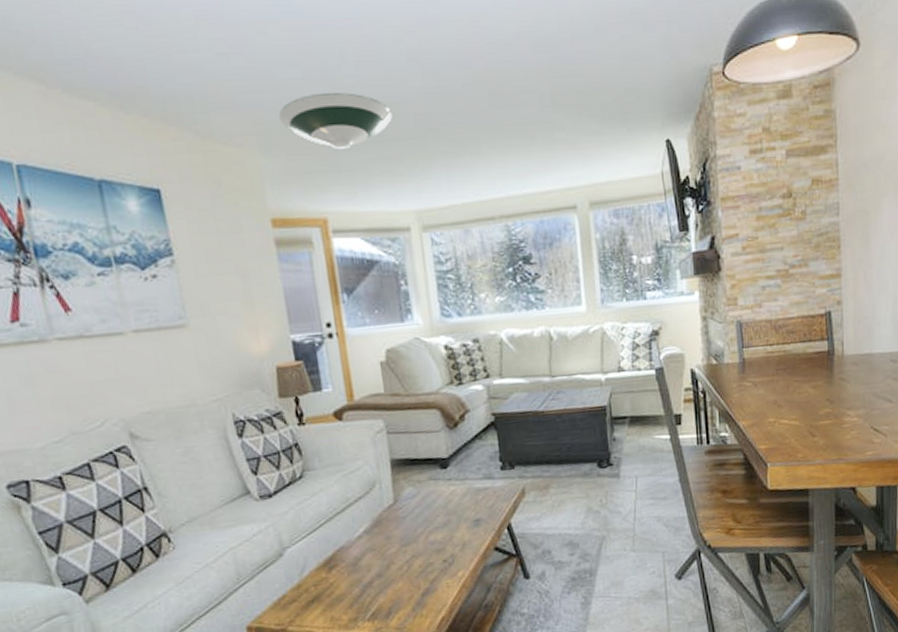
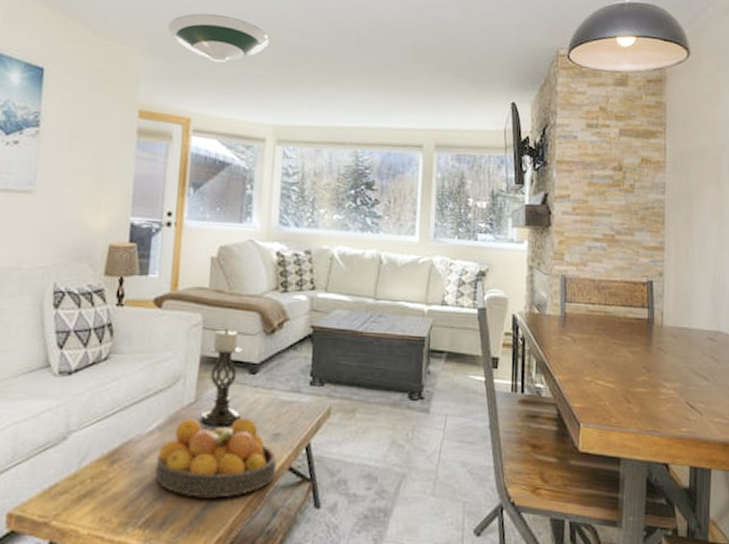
fruit bowl: none [370,509,483,587] -> present [155,417,277,498]
candle holder: none [396,428,441,522] -> present [200,327,243,426]

